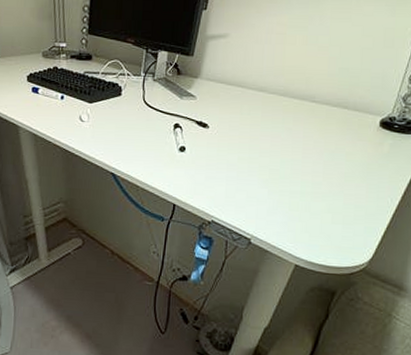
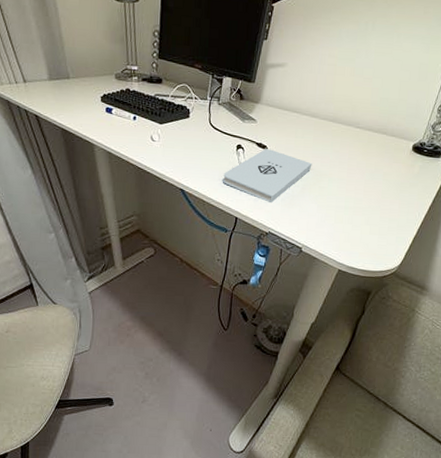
notepad: none [159,128,261,189] -> present [223,149,312,204]

